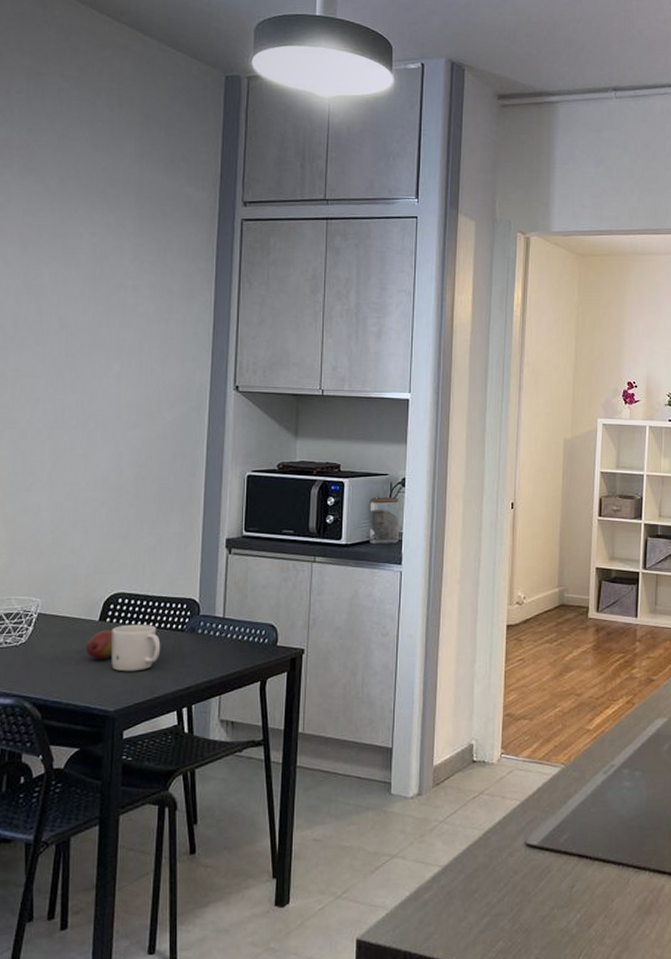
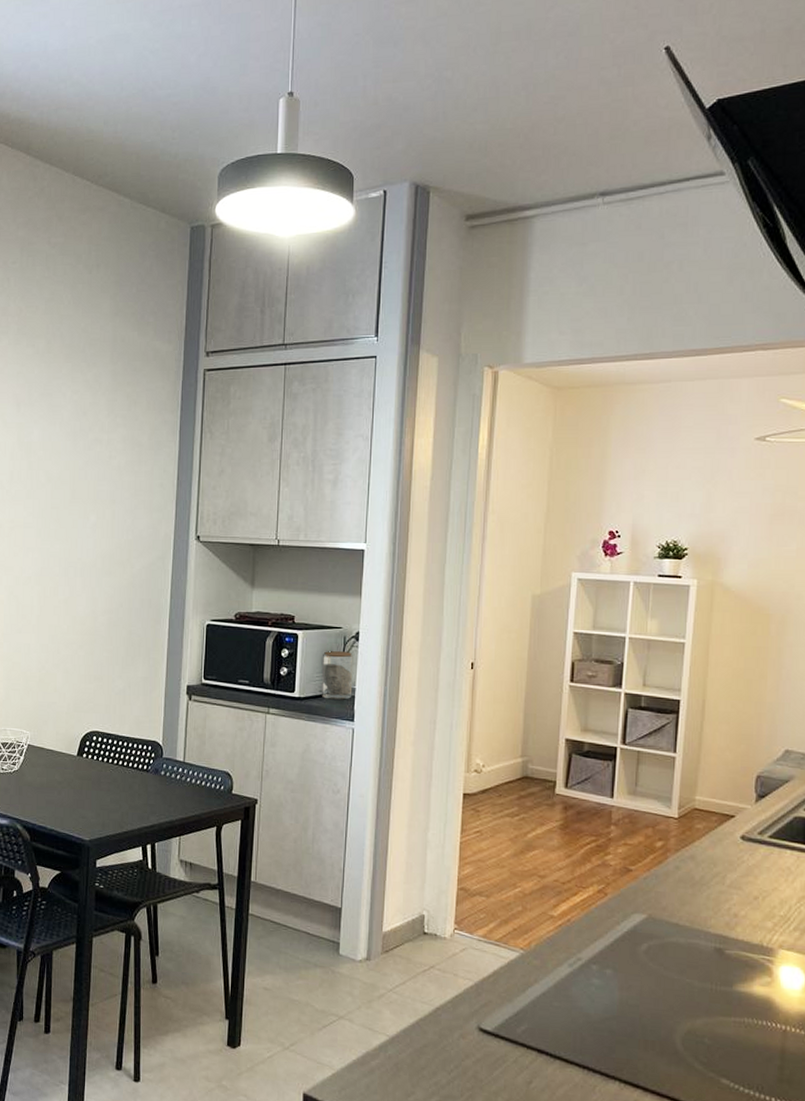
fruit: present [86,630,113,660] -> none [66,764,89,792]
mug: present [111,624,161,672] -> none [87,761,129,806]

